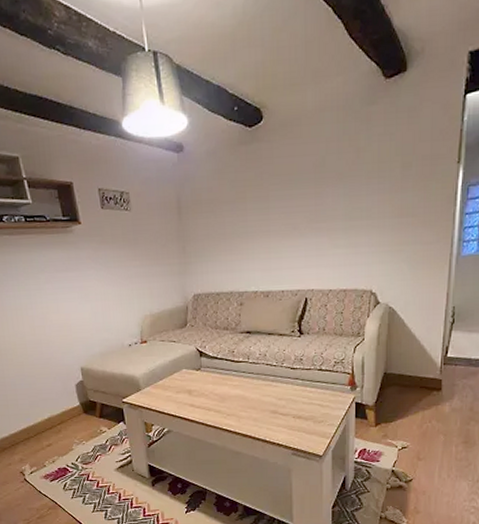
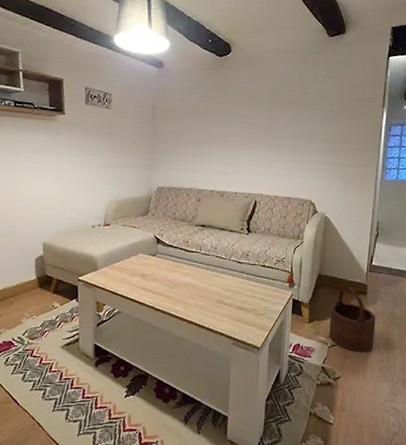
wooden bucket: none [399,384,453,453] -> present [329,287,376,352]

